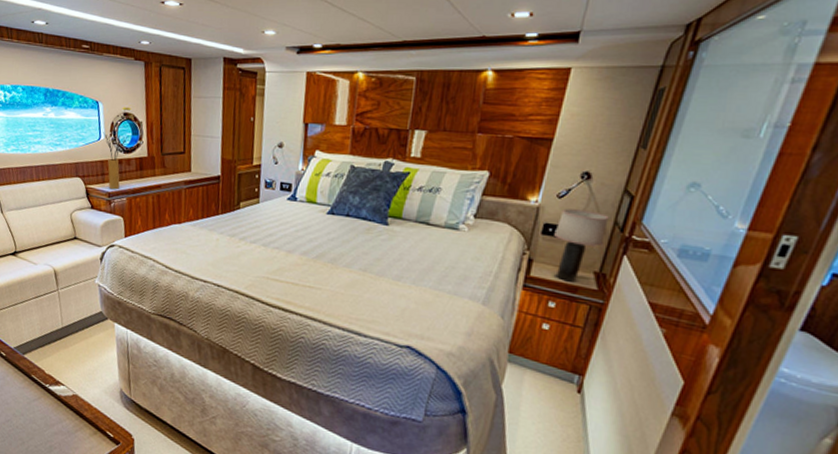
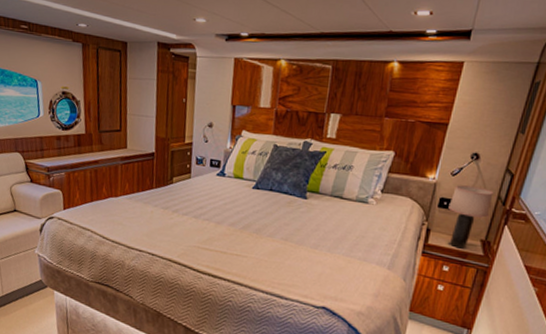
vase: present [103,132,127,190] -> none [42,109,66,165]

